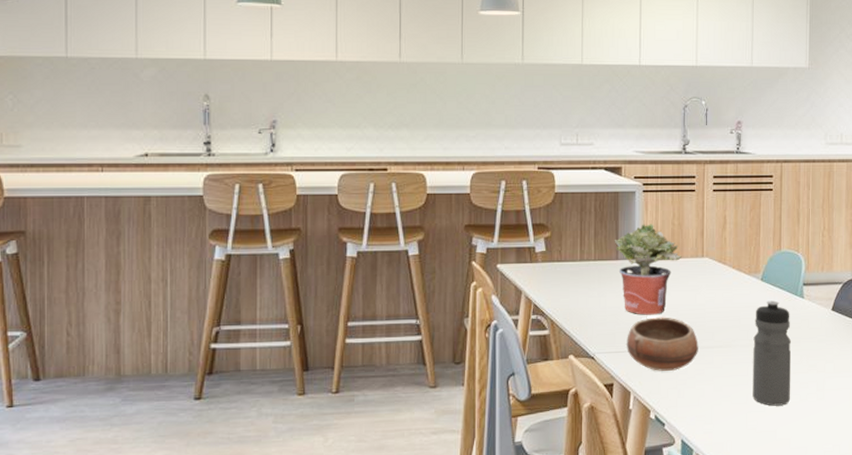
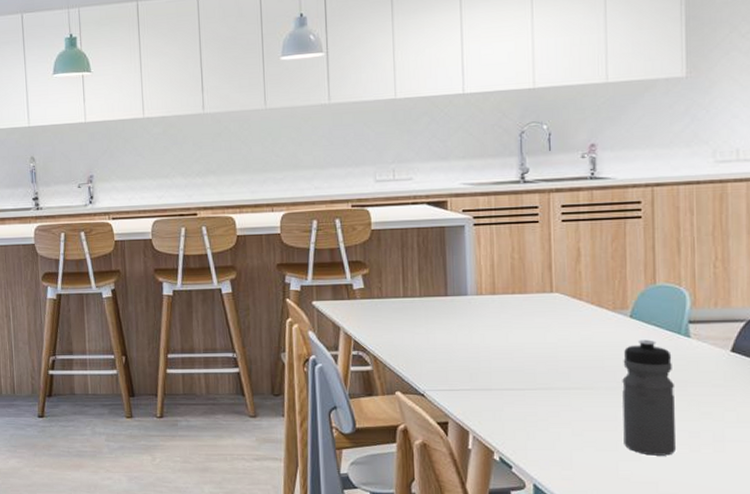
potted plant: present [614,224,682,315] -> none [442,258,525,353]
bowl: present [625,317,699,371] -> none [460,355,551,411]

